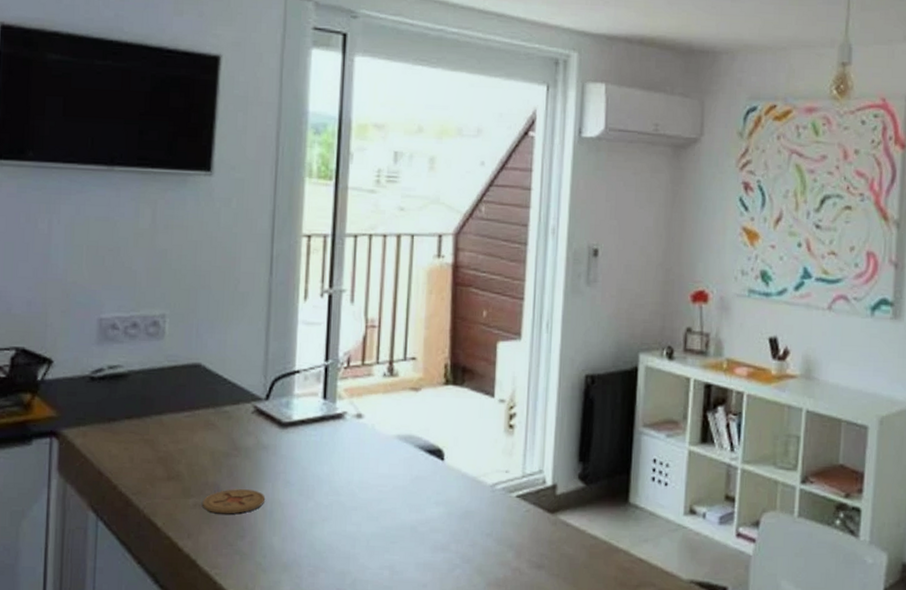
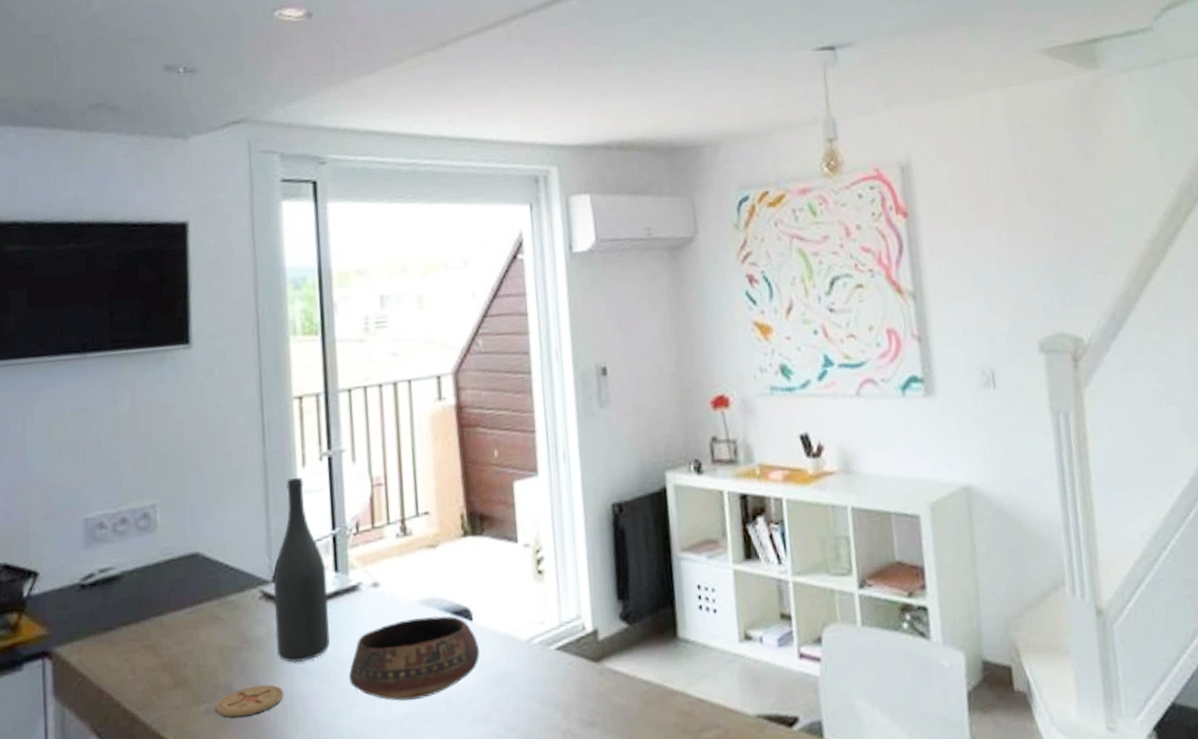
wine bottle: none [262,309,316,475] -> present [273,478,330,663]
bowl: none [326,451,448,522] -> present [349,616,480,701]

